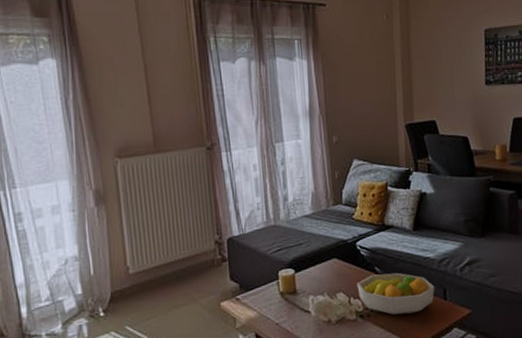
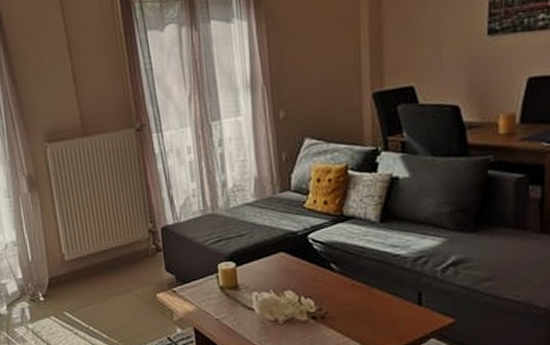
fruit bowl: present [357,273,435,315] -> none [308,271,407,319]

